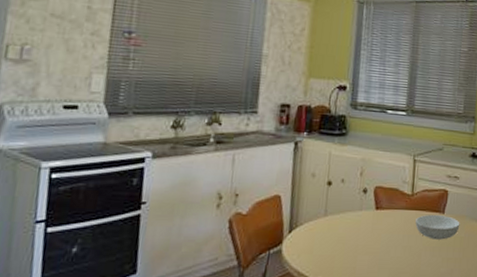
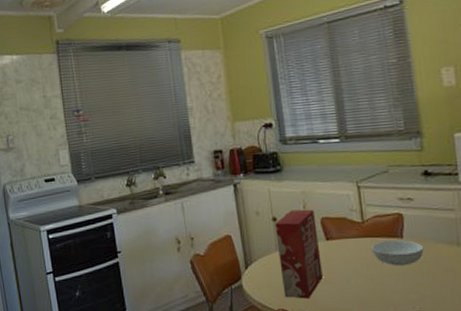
cereal box: none [323,176,370,268] -> present [275,209,323,299]

